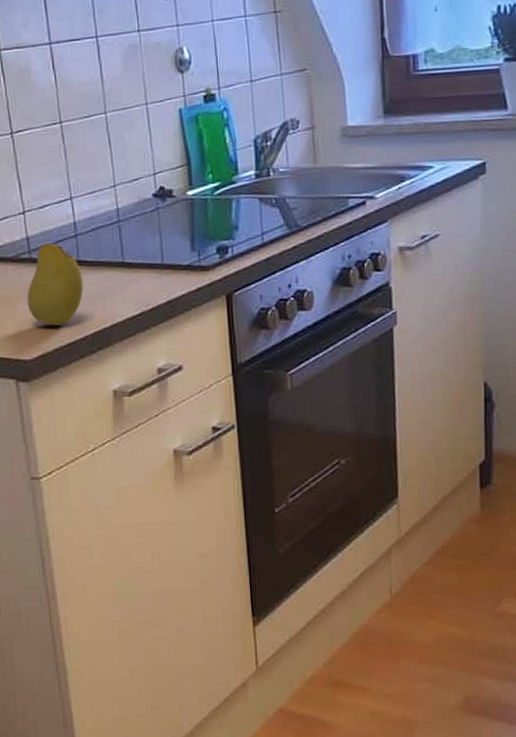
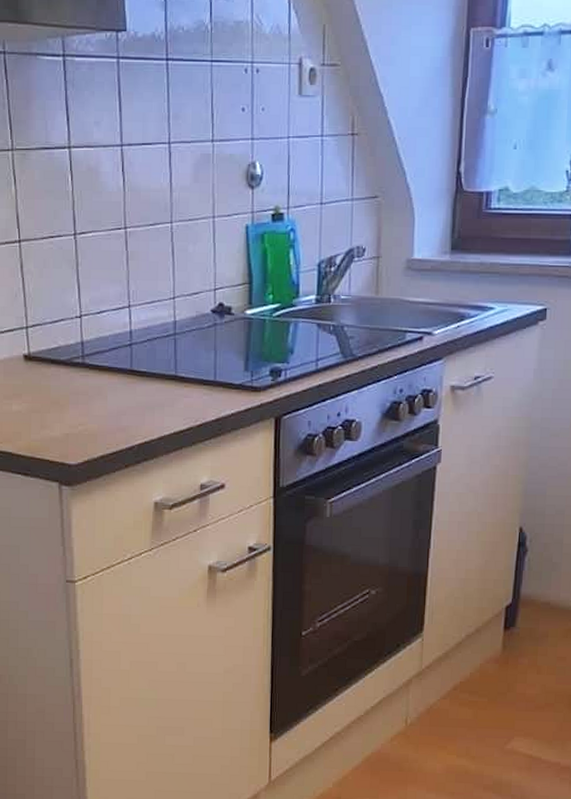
fruit: present [27,243,83,326] -> none [76,350,134,433]

